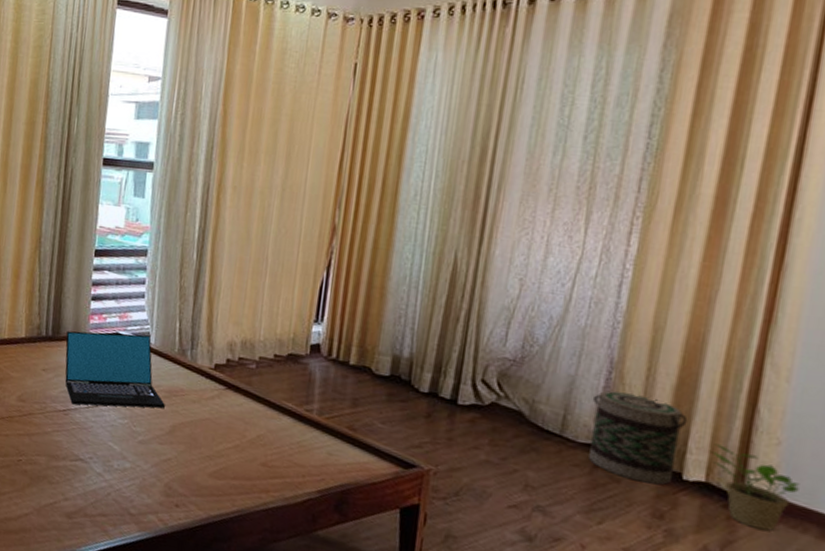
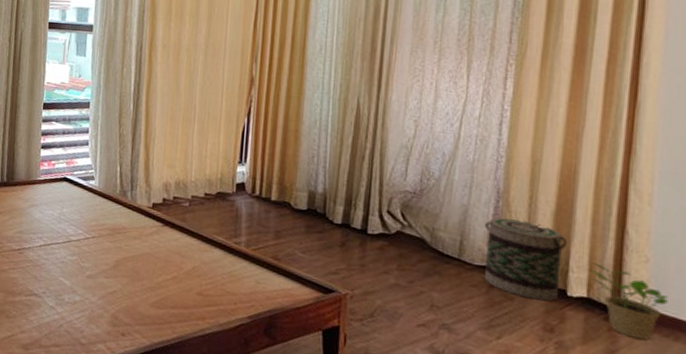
laptop: present [65,331,166,408] -> none [19,176,111,245]

